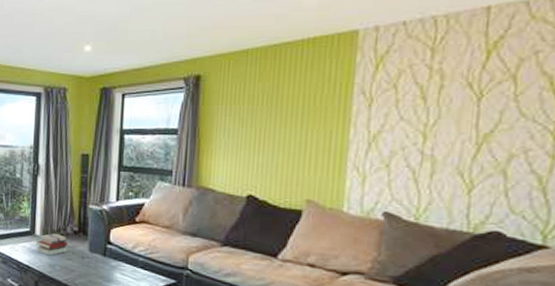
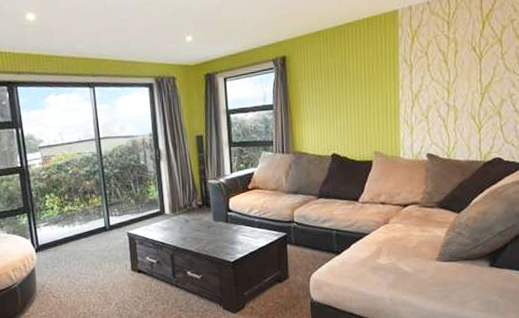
books: present [35,234,67,256] -> none [166,210,195,231]

